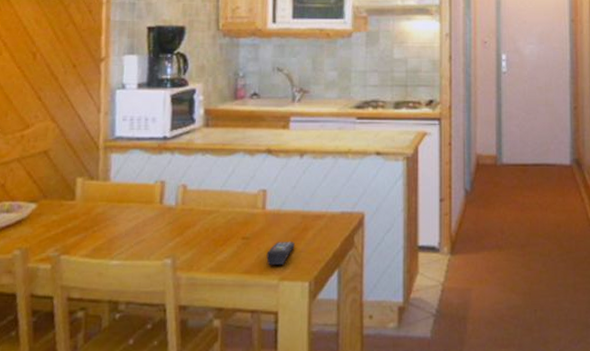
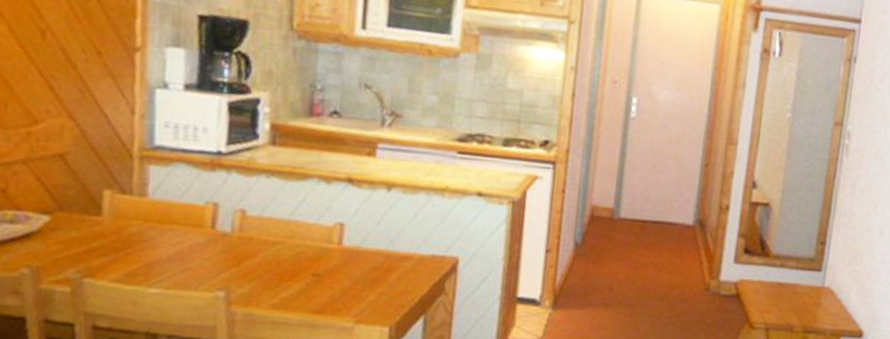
remote control: present [266,242,295,266] -> none [340,282,375,308]

